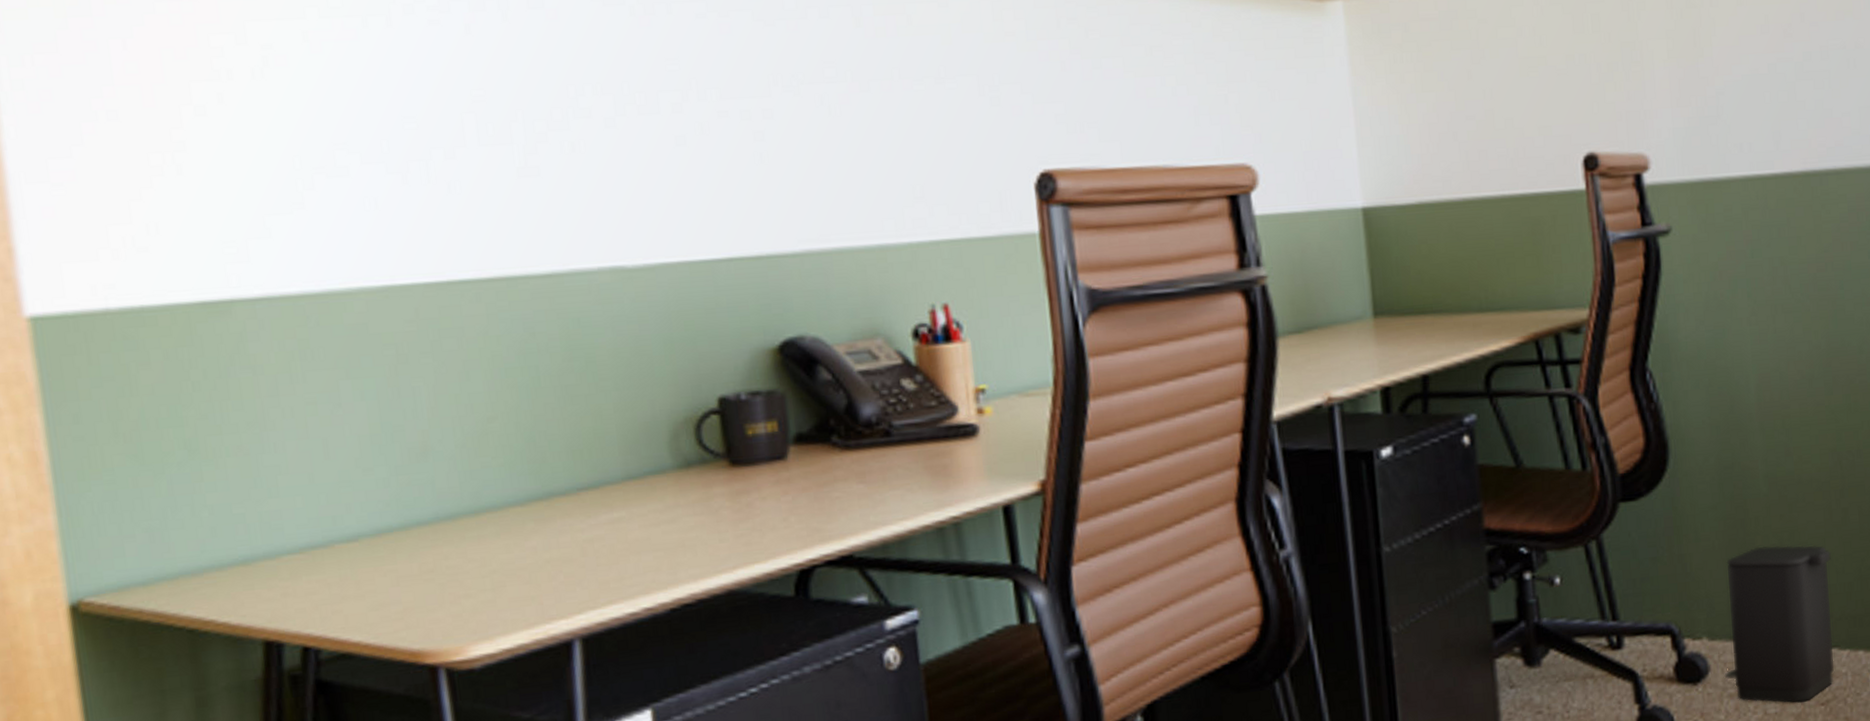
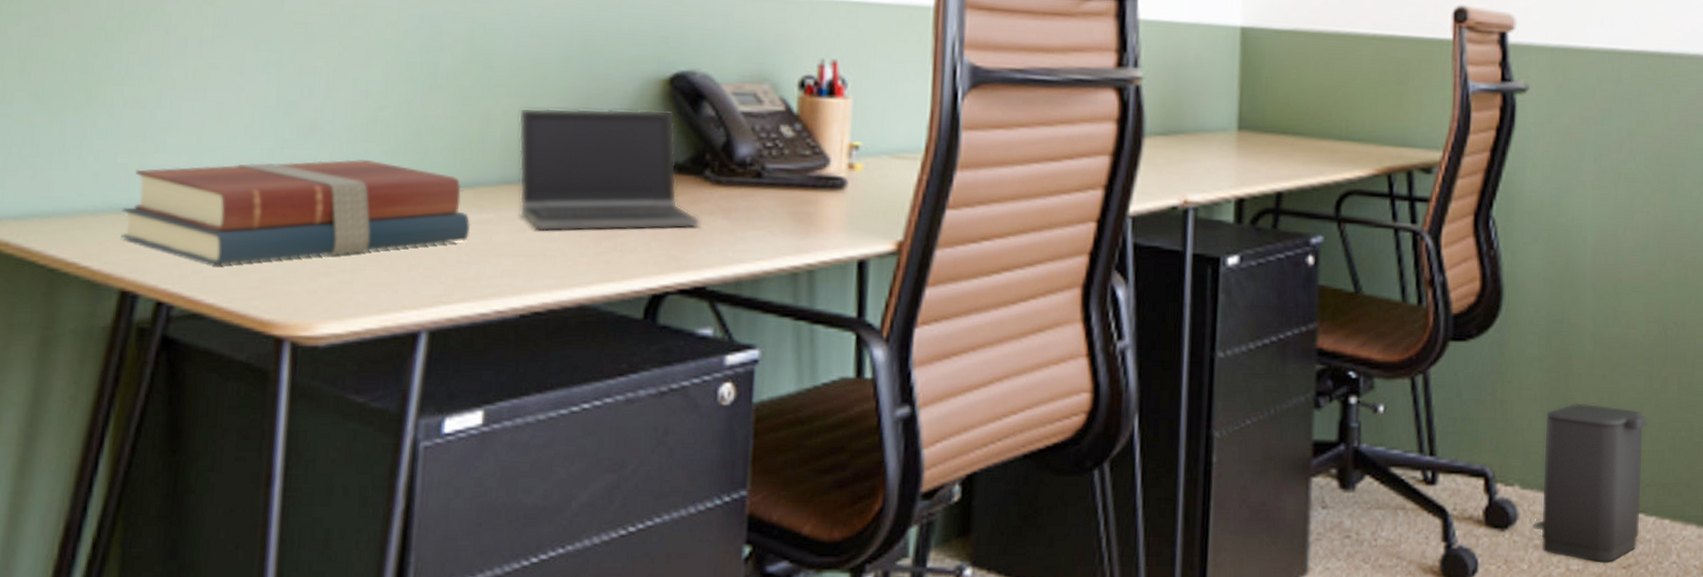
books: none [248,474,605,603] -> present [121,159,471,265]
laptop computer: none [630,380,836,523] -> present [518,107,701,232]

